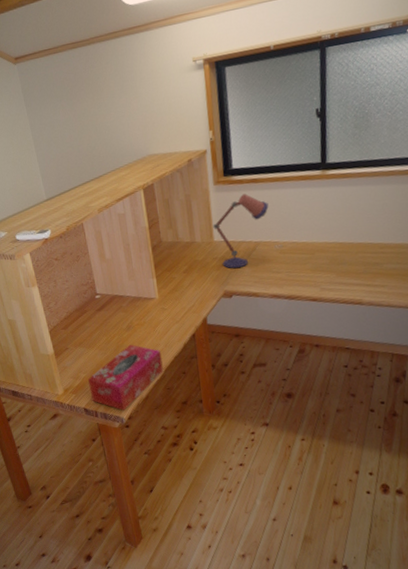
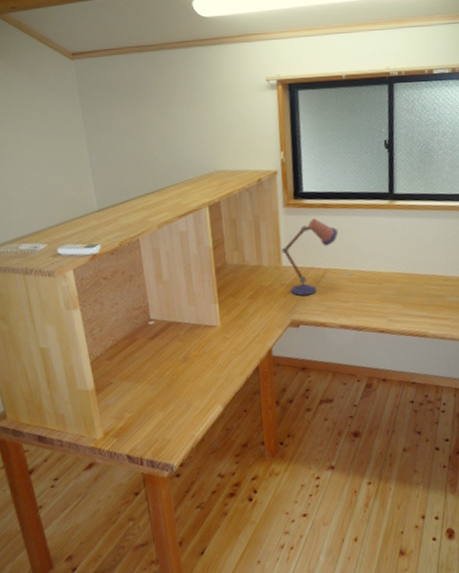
tissue box: present [88,344,164,411] -> none [134,378,222,457]

